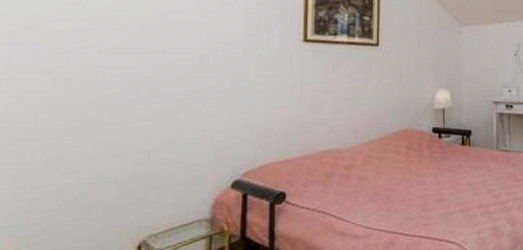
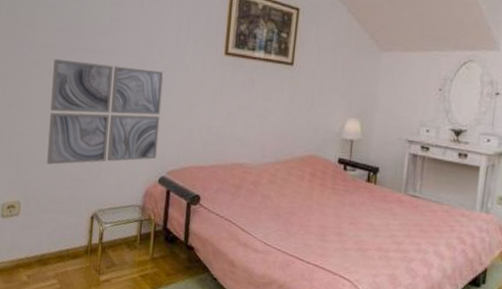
wall art: none [65,64,231,194] -> present [47,58,164,165]

